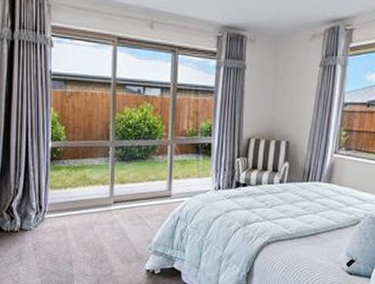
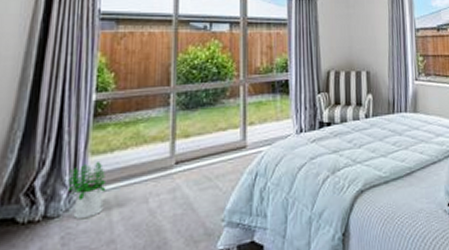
potted plant: none [35,194,63,234] -> present [67,162,107,220]

